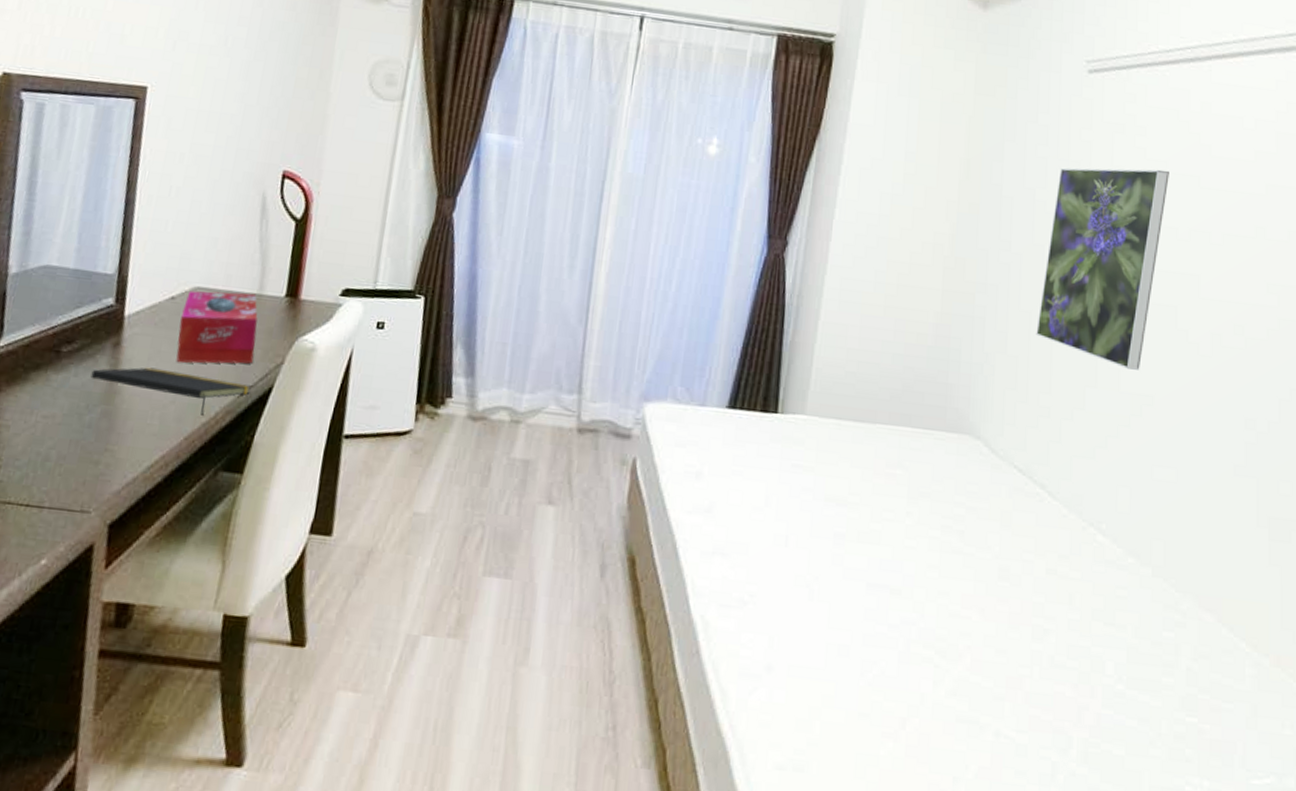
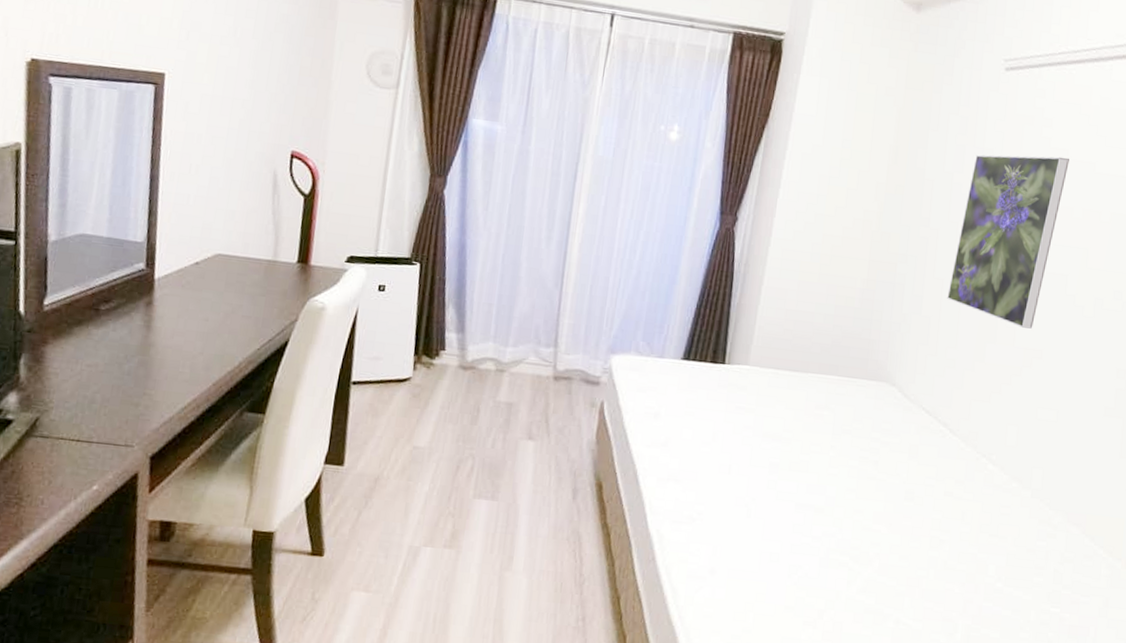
notepad: present [90,367,252,415] -> none [127,323,270,365]
tissue box: present [176,290,258,364] -> none [202,257,273,321]

